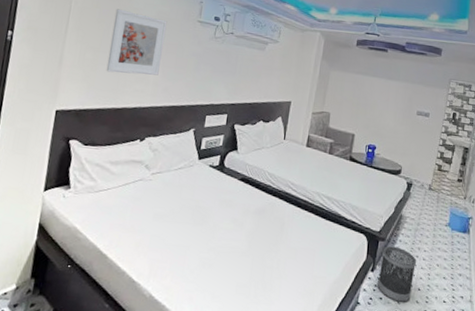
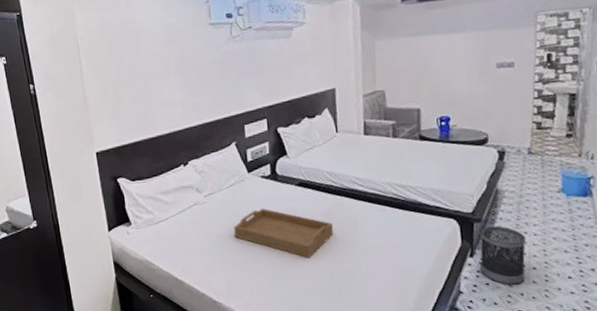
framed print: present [106,9,168,76] -> none [122,32,184,103]
serving tray: none [171,196,264,251] -> present [234,209,334,258]

